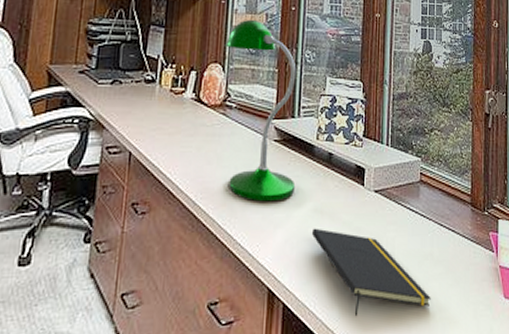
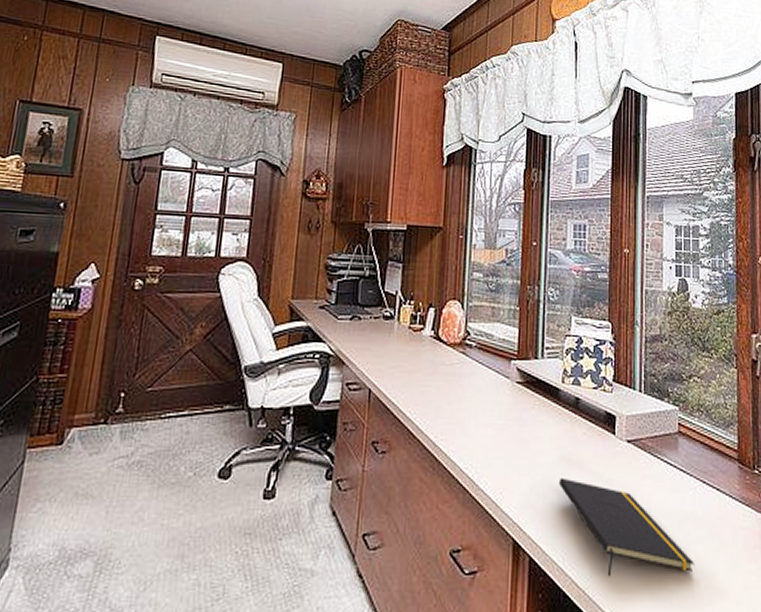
desk lamp: present [224,19,297,202] -> none [463,254,540,447]

